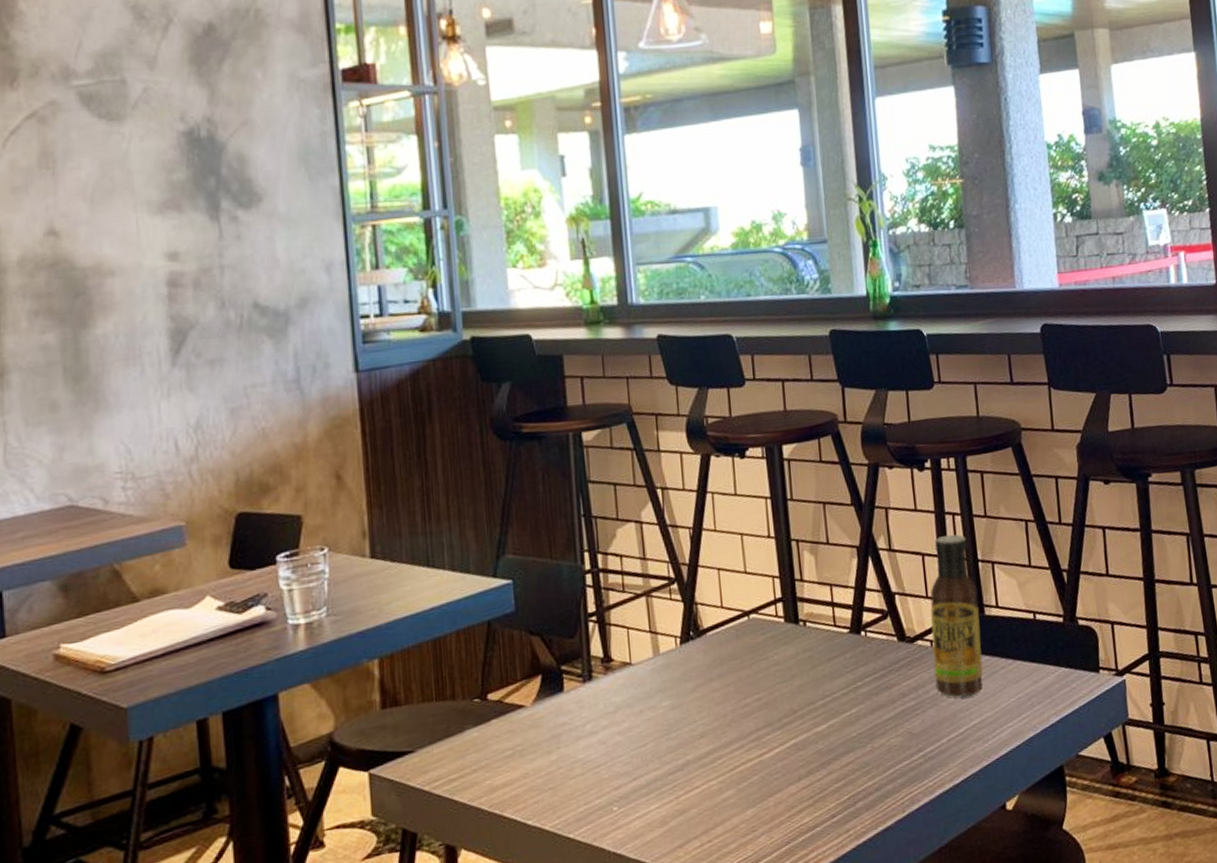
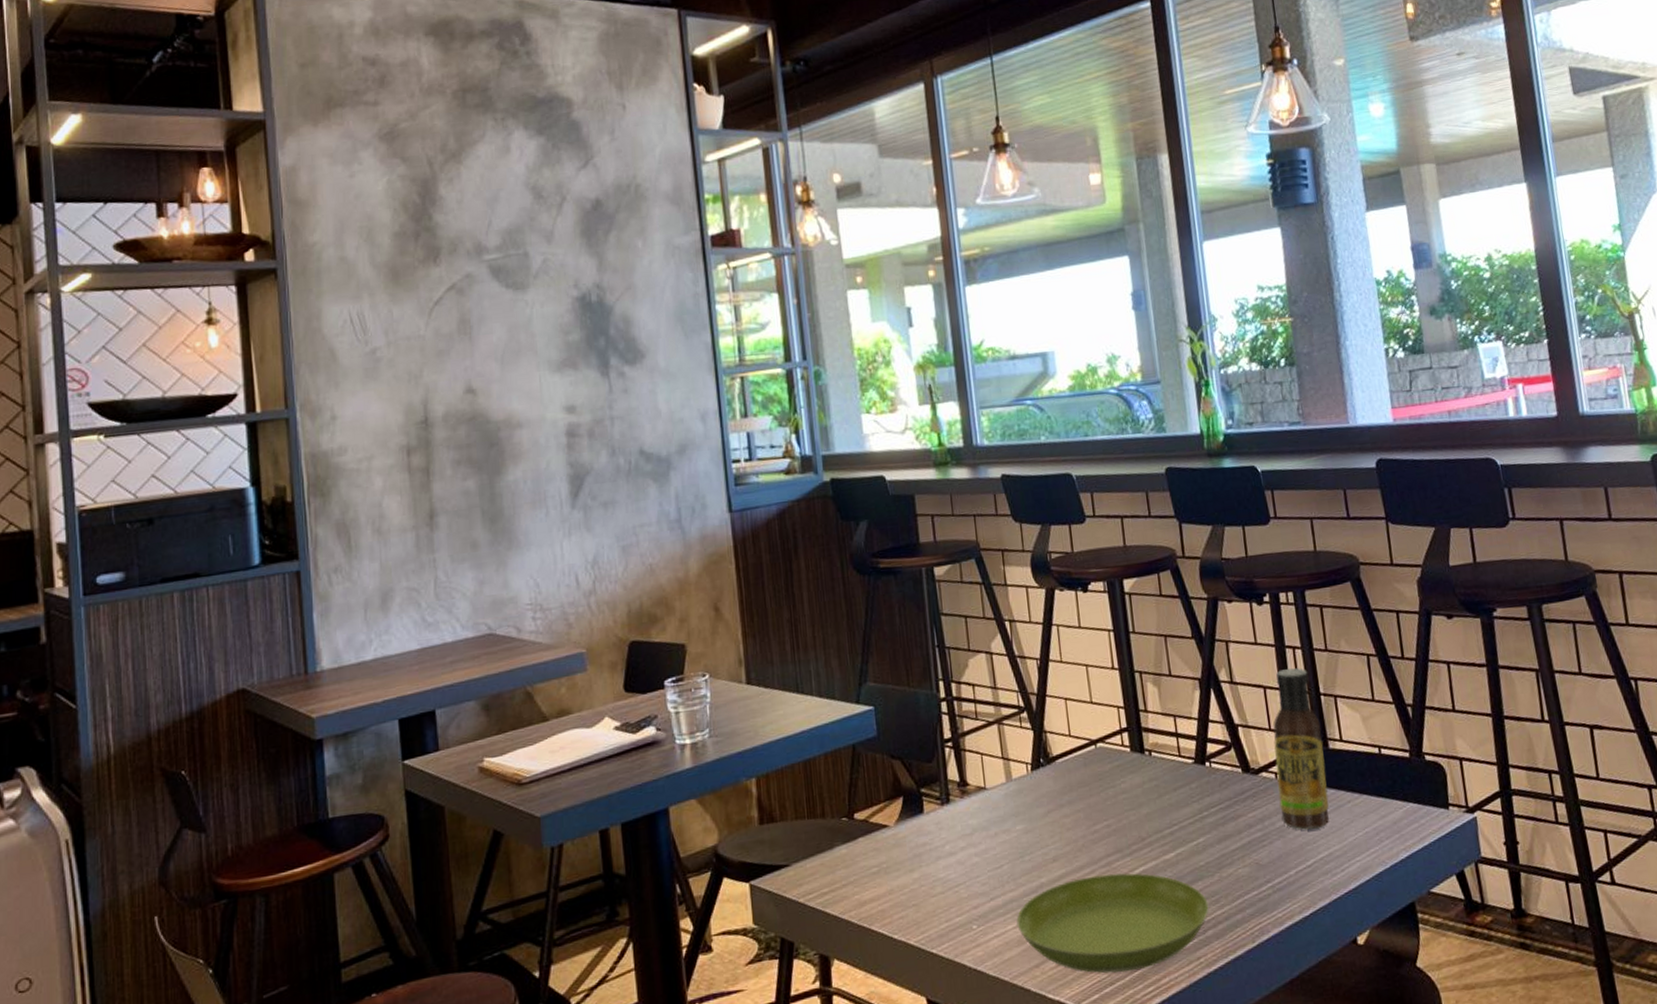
saucer: none [660,746,860,851] -> present [1016,873,1209,974]

